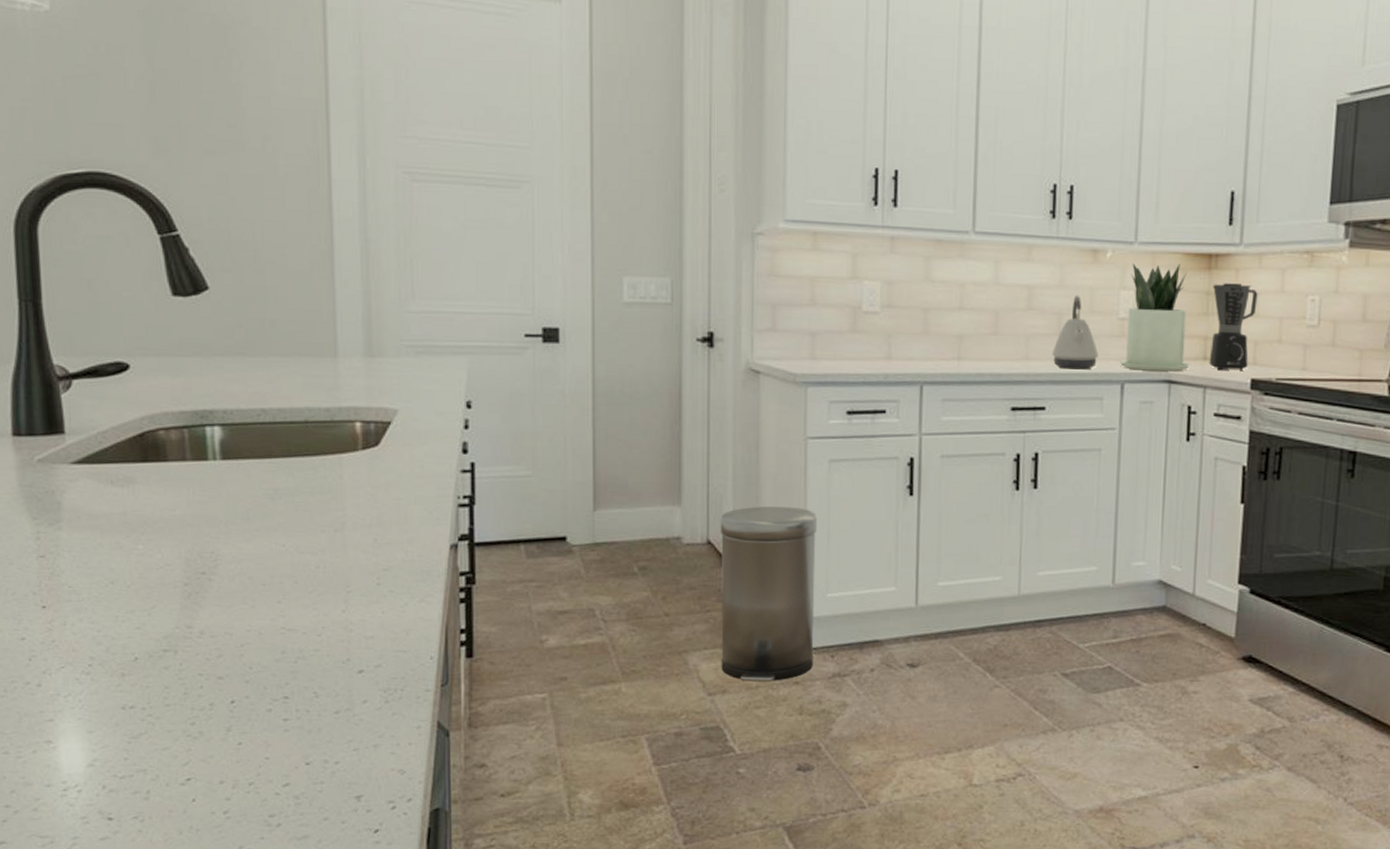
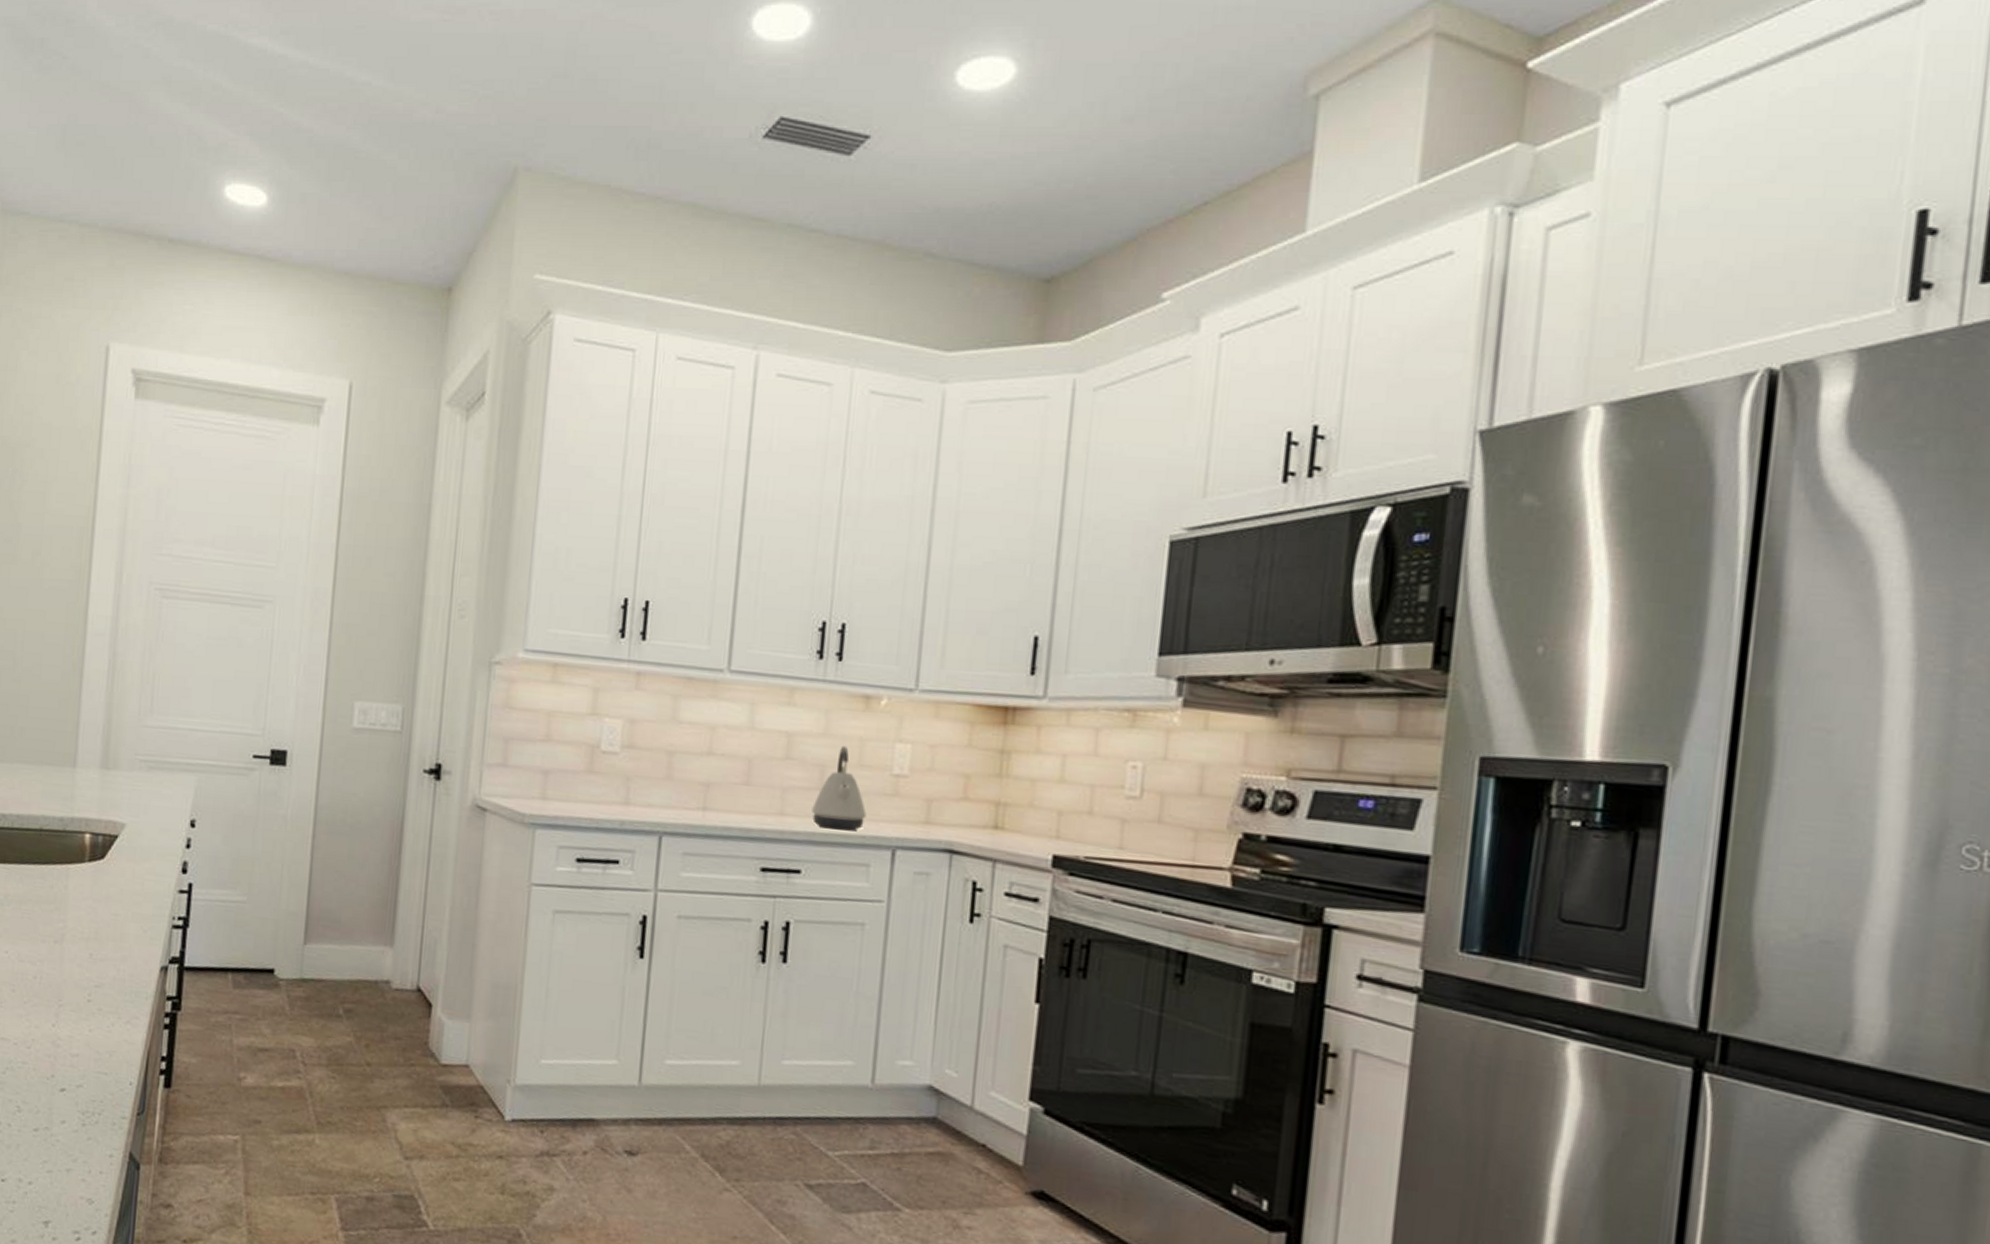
pedal bin: present [720,506,817,682] -> none [420,955,536,1153]
planter: present [1119,263,1190,372] -> none [891,713,978,841]
blender: present [1209,283,1258,371] -> none [1000,741,1065,844]

